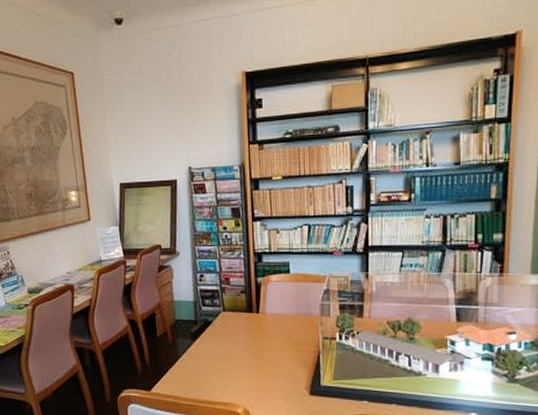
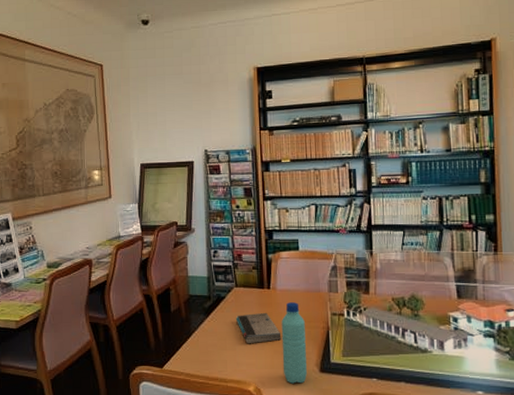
book: none [223,336,271,367] -> present [235,312,282,343]
water bottle: none [270,326,297,406] -> present [281,302,308,384]

